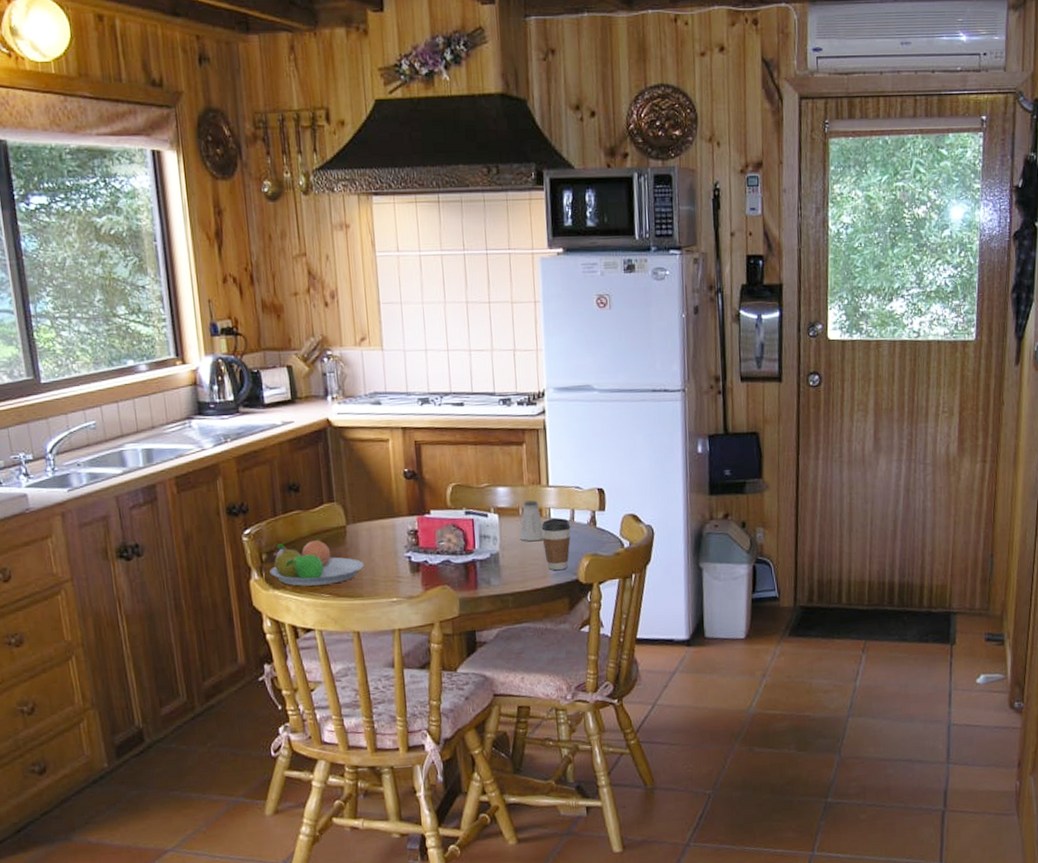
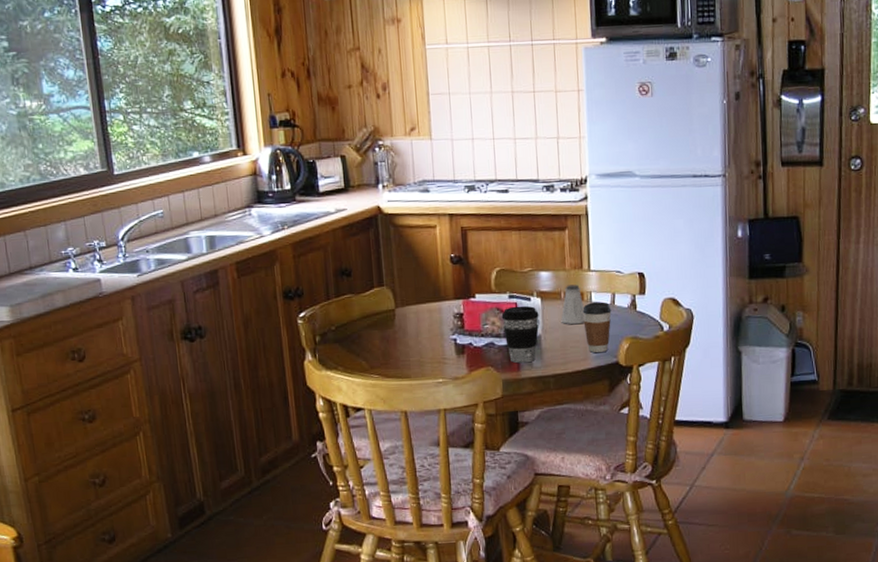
fruit bowl: present [269,539,364,586] -> none [323,322,412,367]
coffee cup: none [457,522,497,582] -> present [501,305,539,364]

